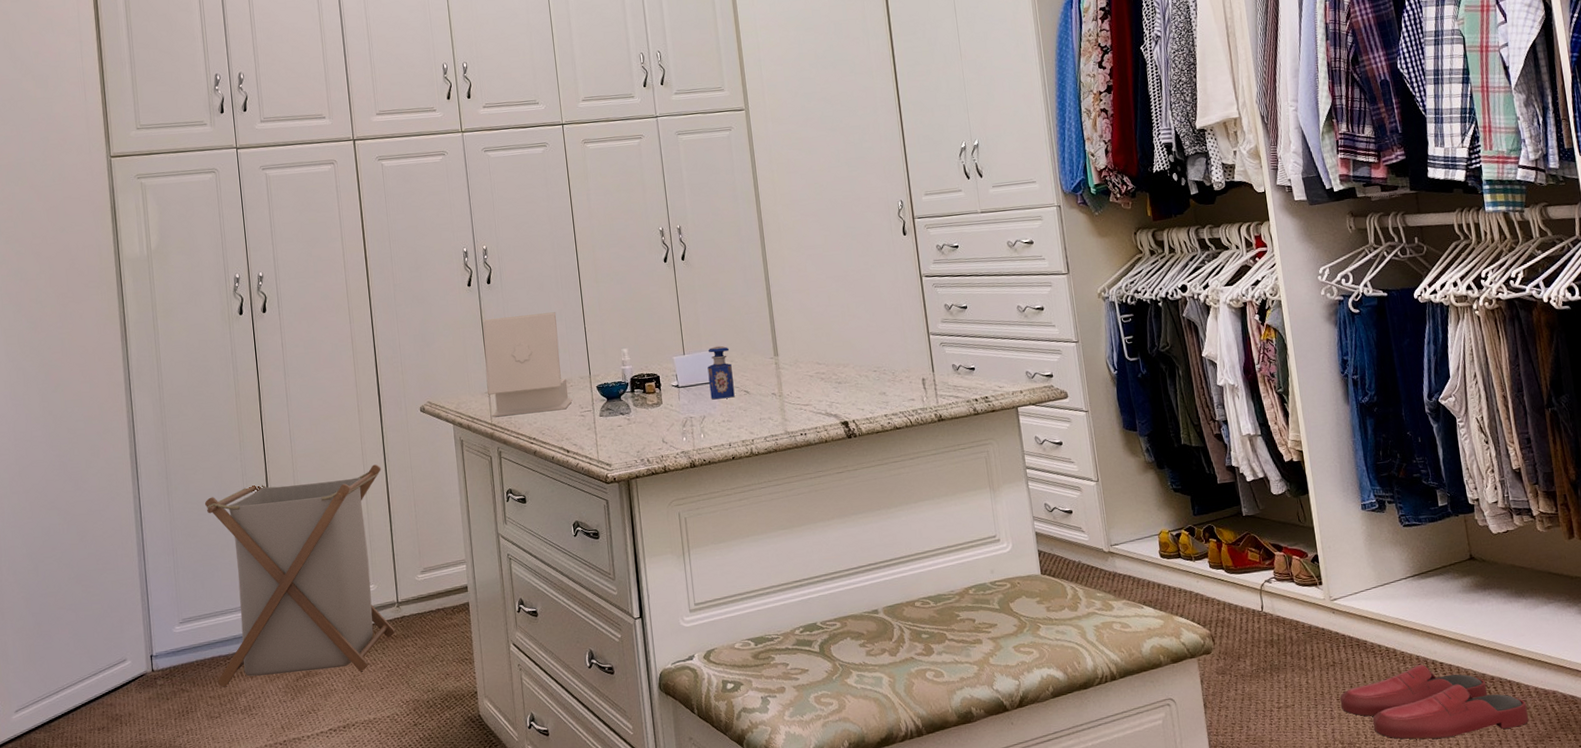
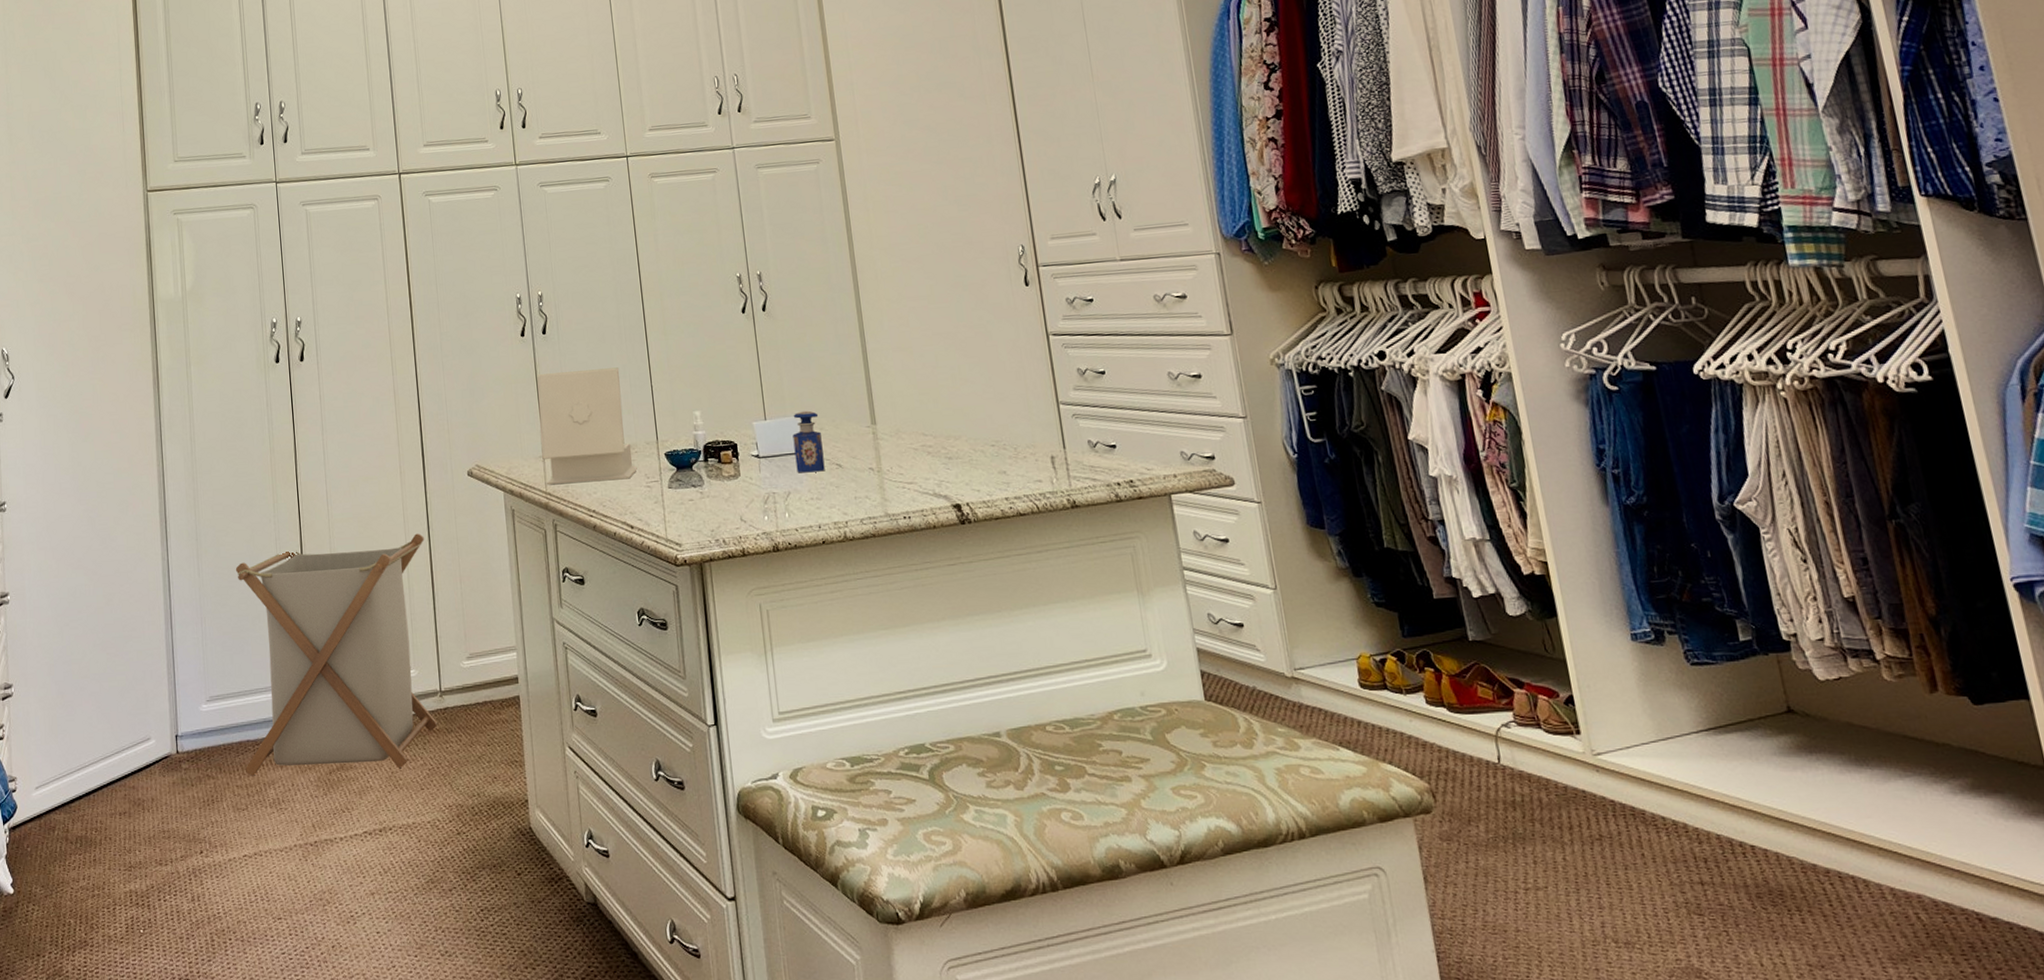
slippers: present [1339,664,1529,740] -> none [1610,845,1884,947]

